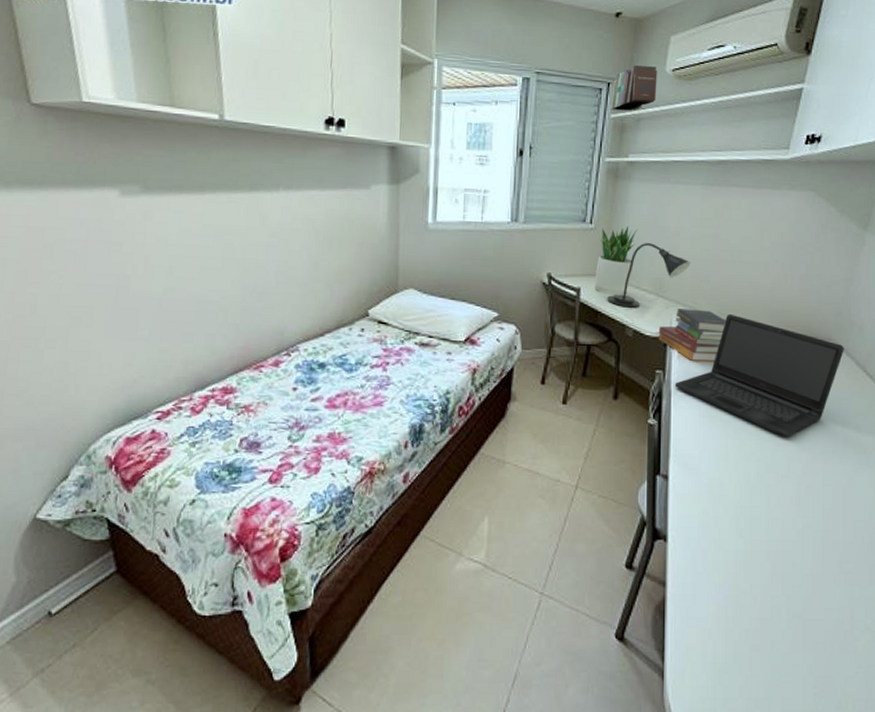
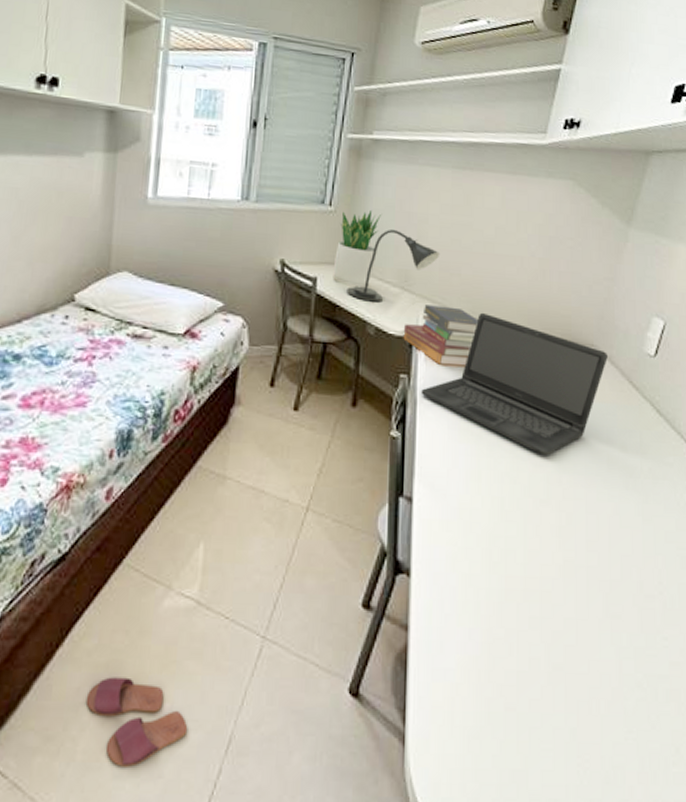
slippers: none [394,626,480,697] -> present [85,677,188,767]
books: present [610,65,657,111] -> none [354,35,406,85]

